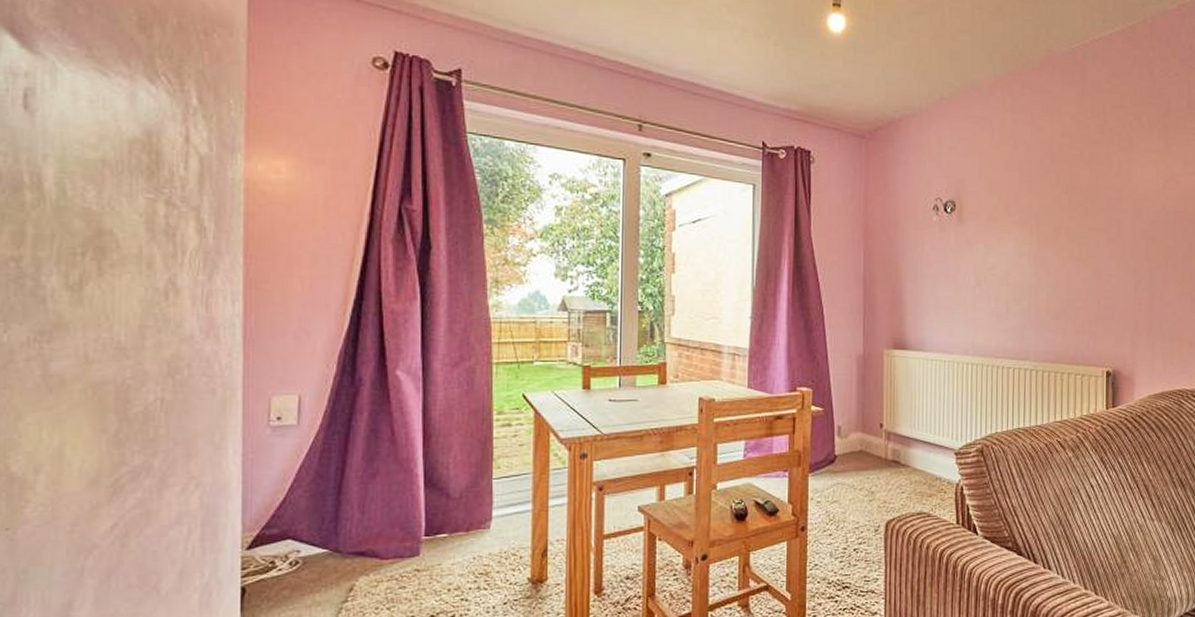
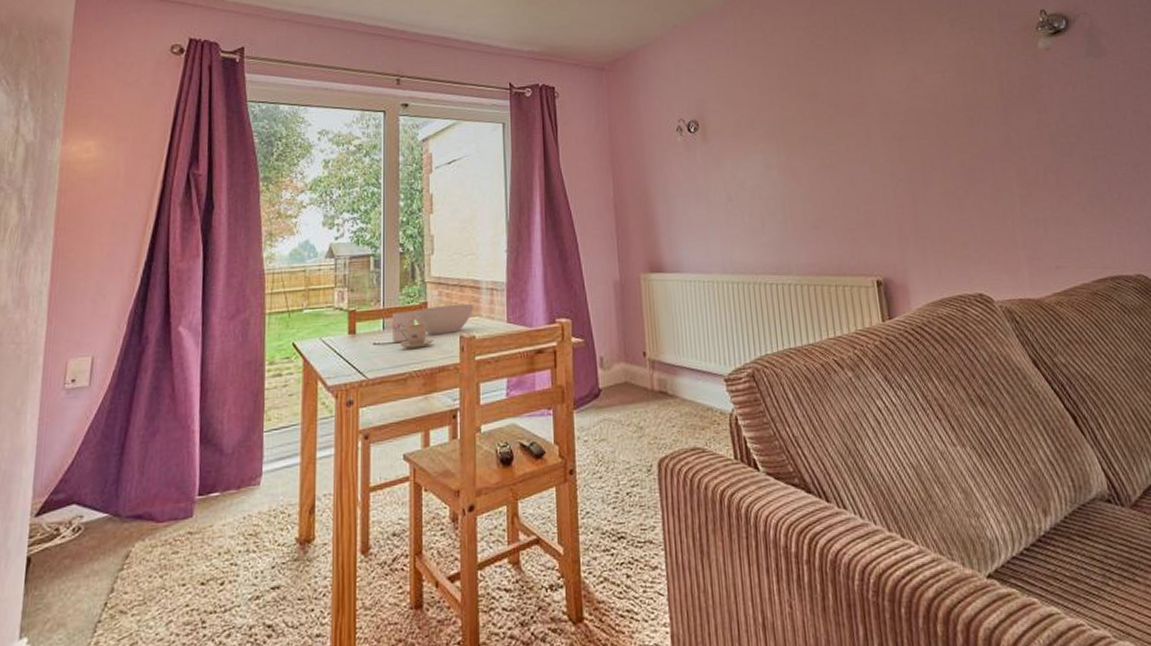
mug: none [628,370,661,400] -> present [391,311,422,342]
teacup: none [637,383,672,407] -> present [400,323,434,349]
bowl: none [652,366,714,396] -> present [414,303,473,336]

